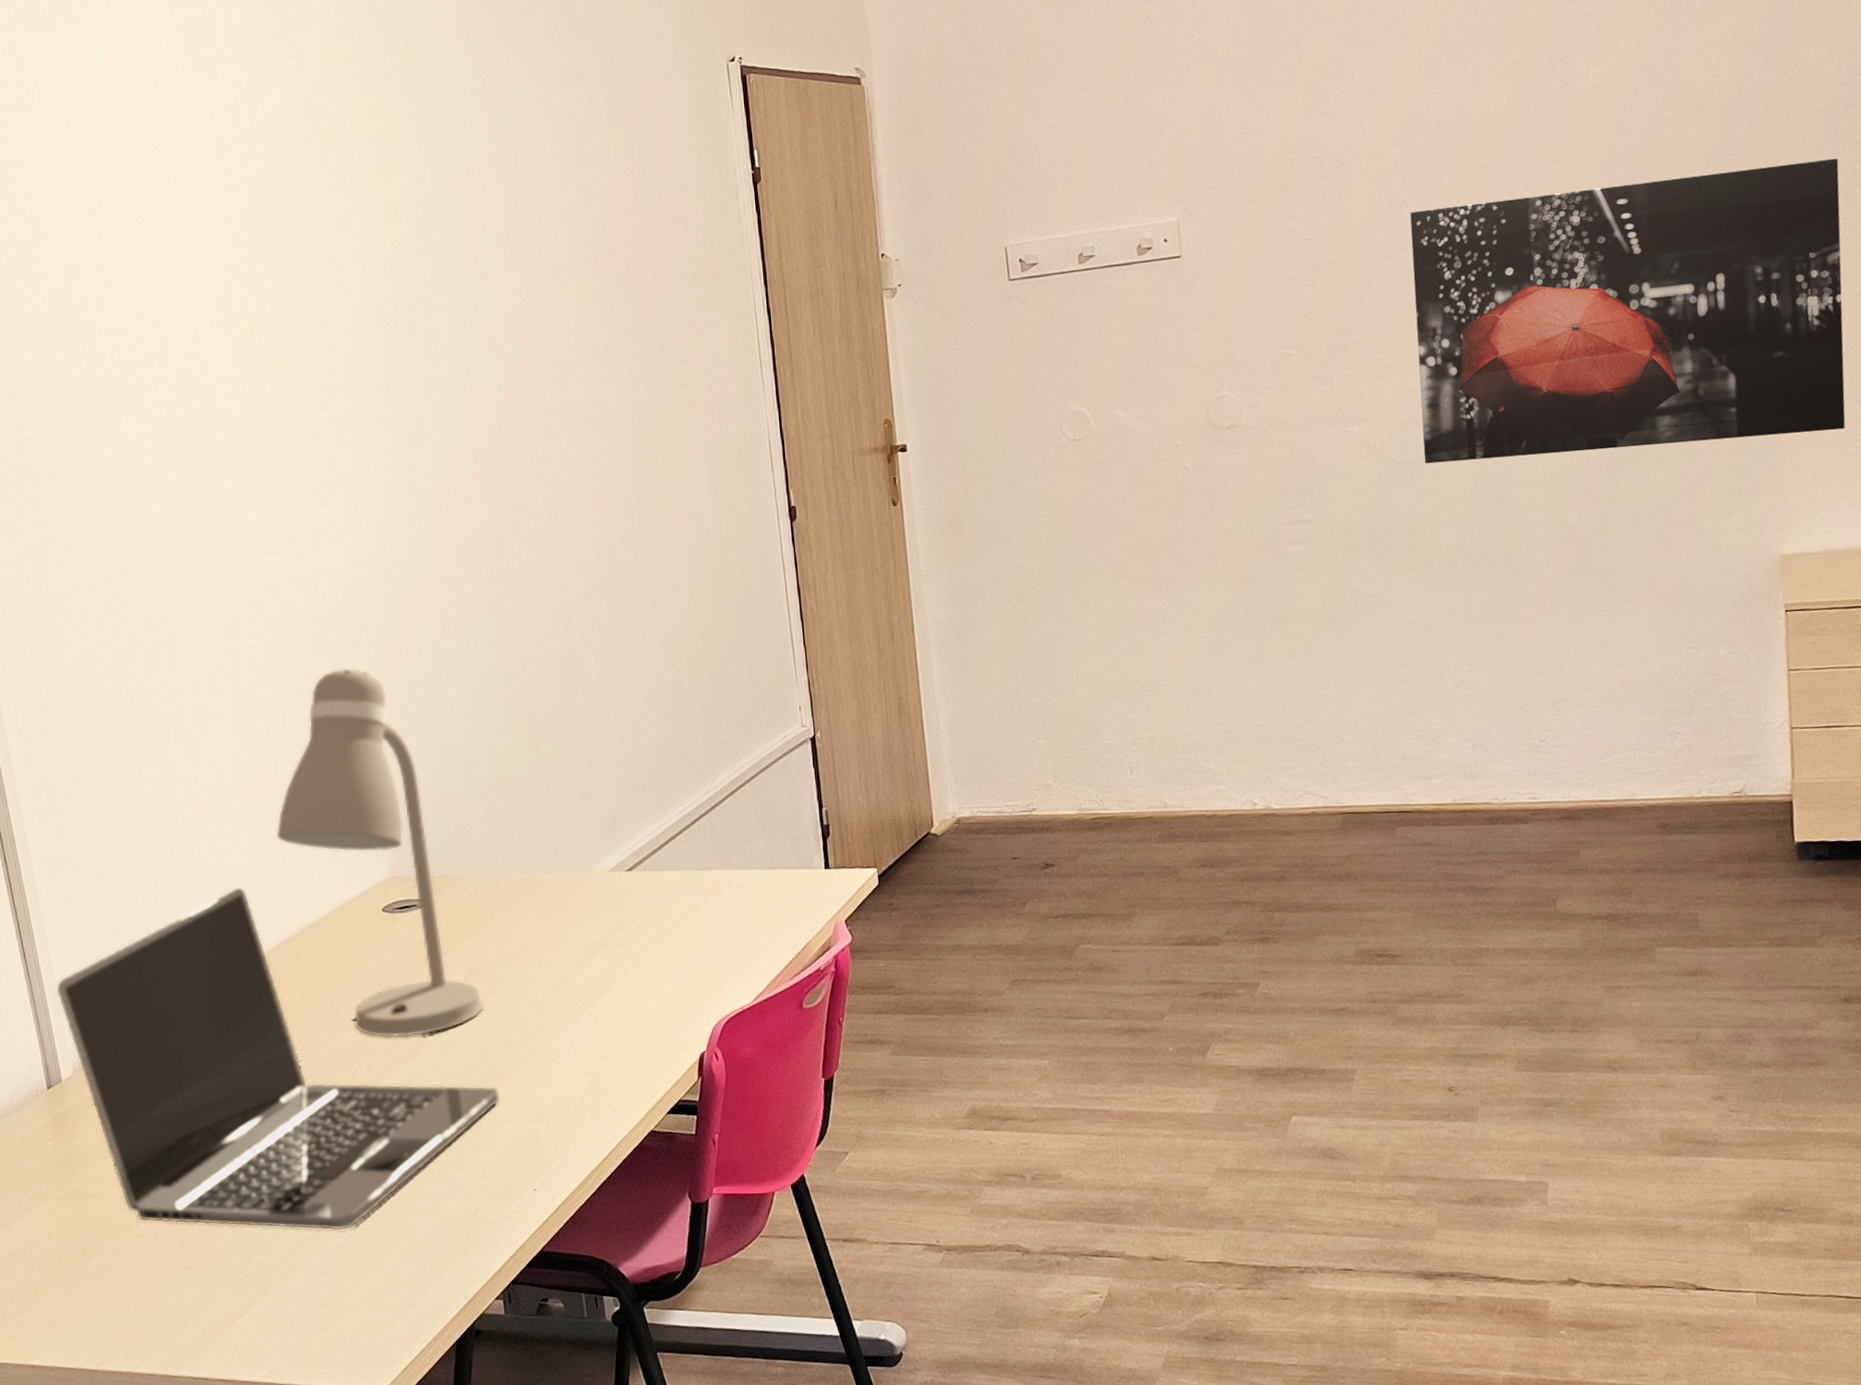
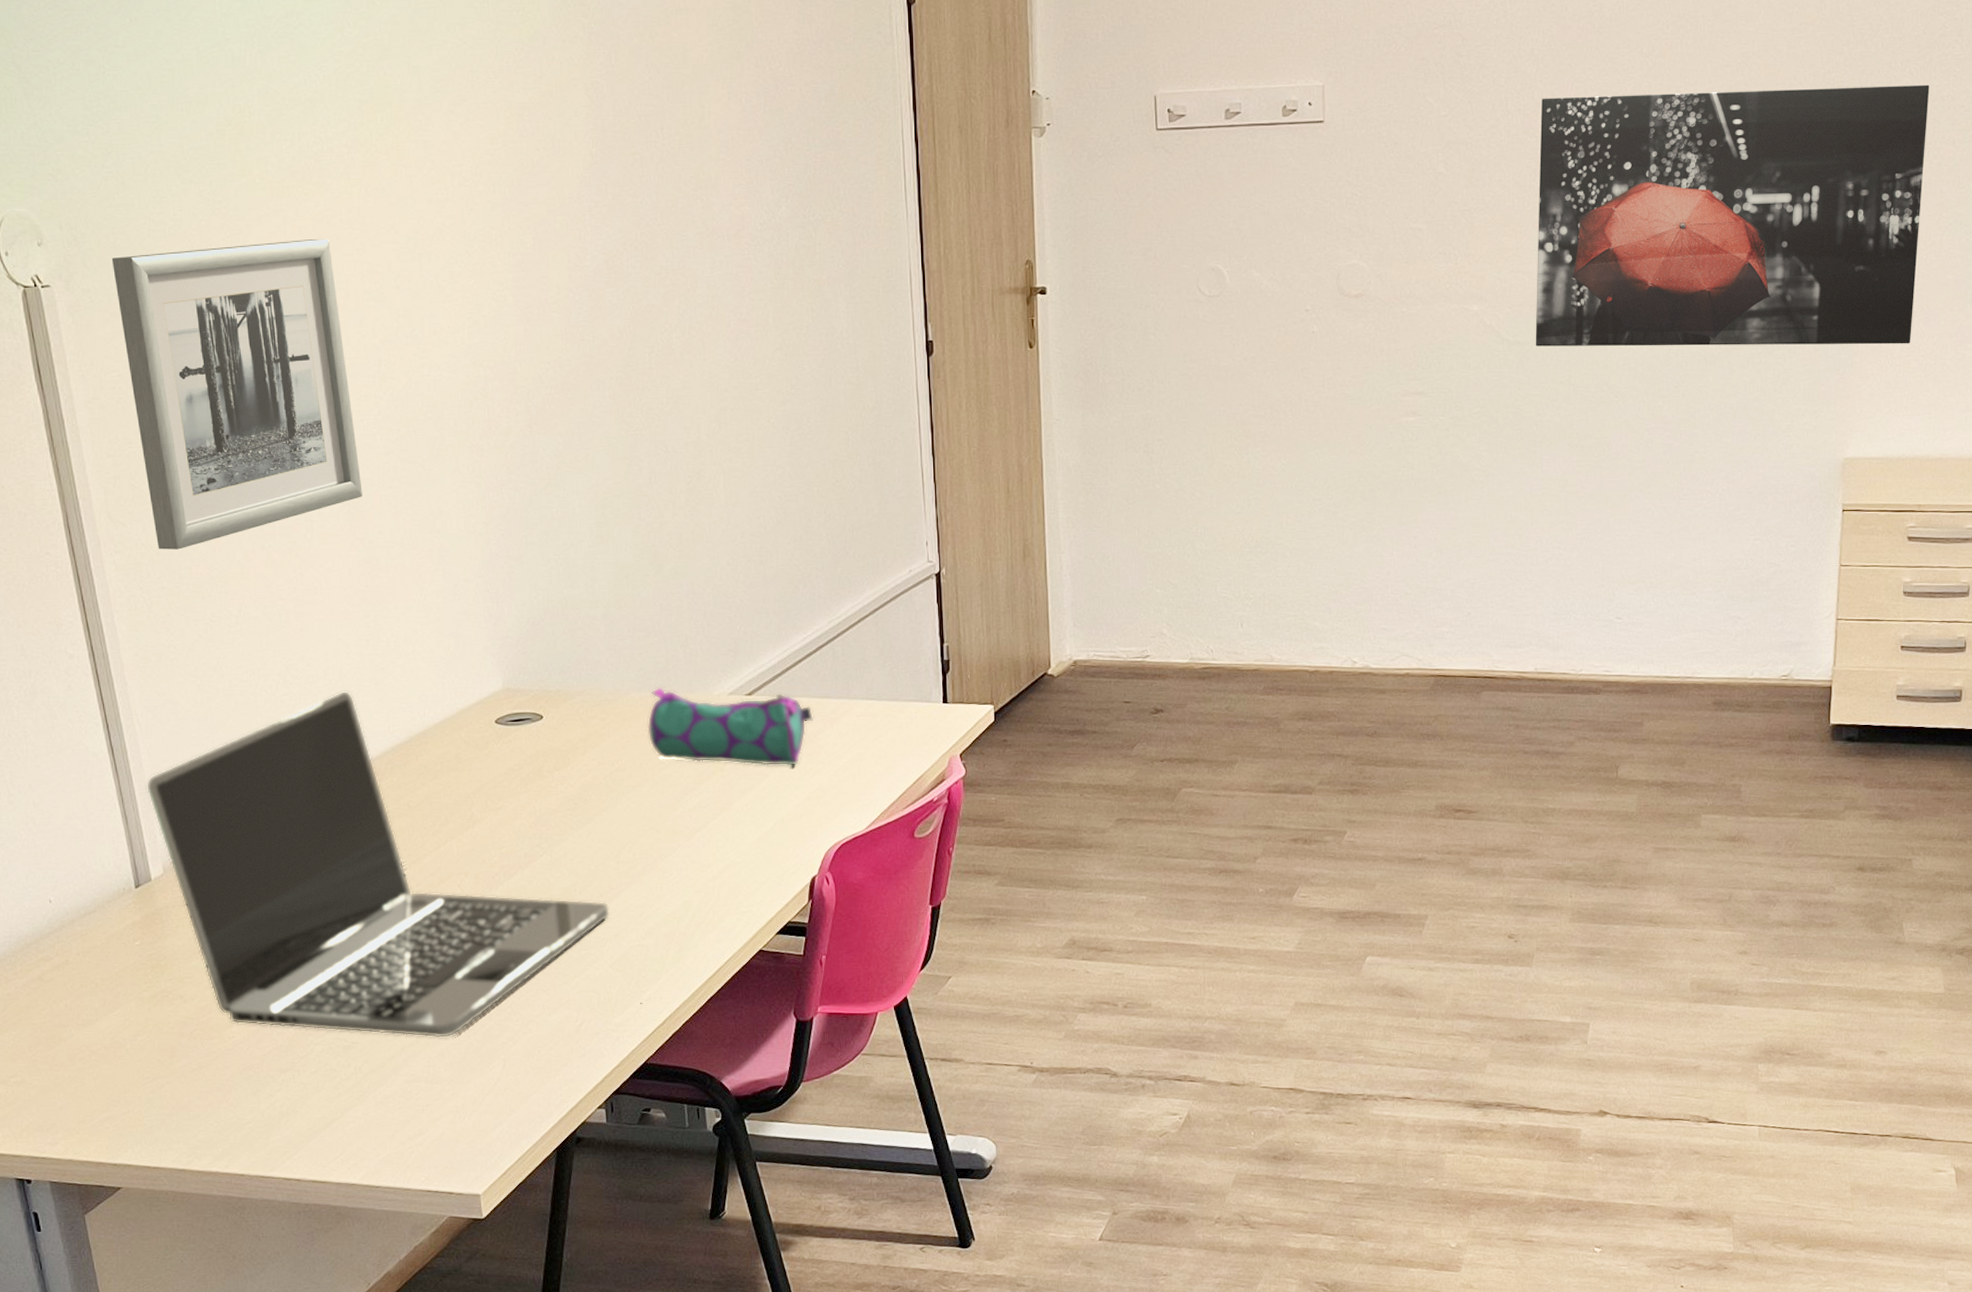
wall art: none [18,454,251,760] -> present [111,238,363,550]
desk lamp: present [275,667,485,1038] -> none [385,472,597,850]
pencil case: none [530,867,694,942] -> present [647,687,813,766]

